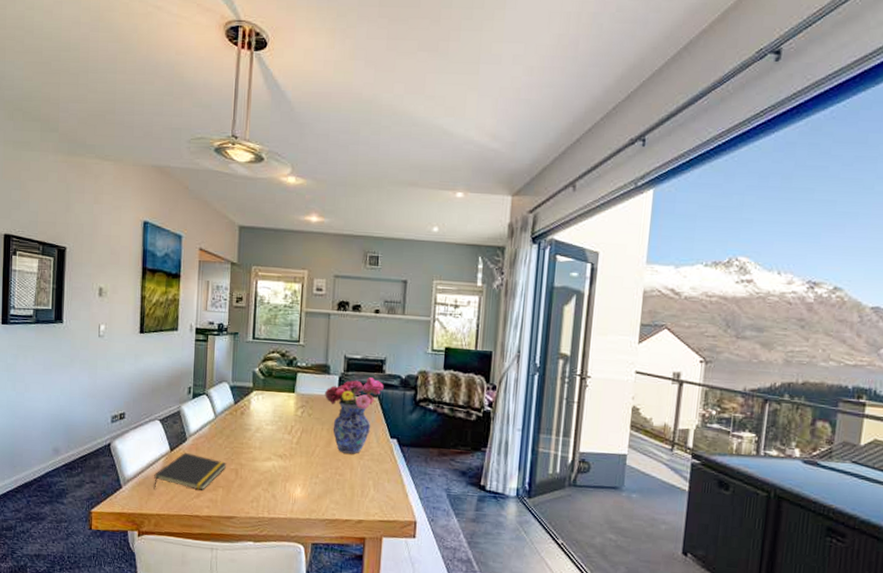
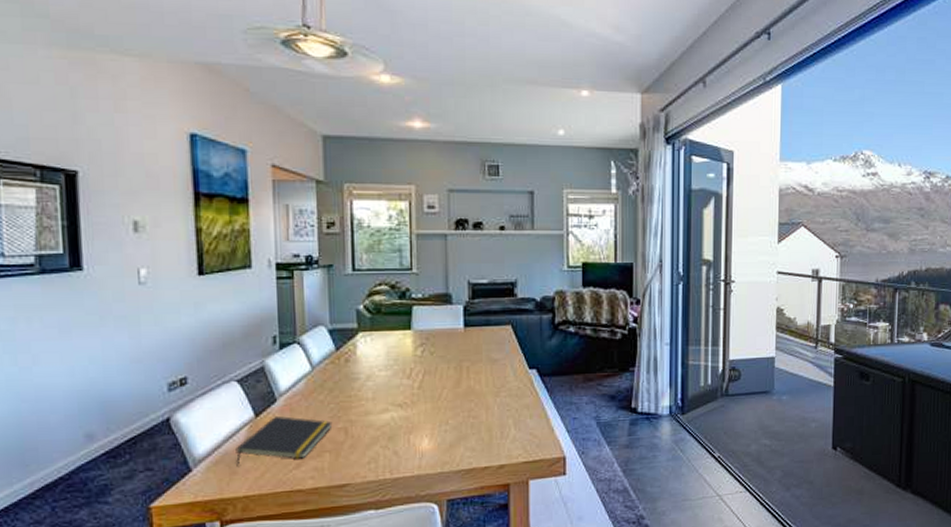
flower arrangement: present [325,377,384,454] -> none [448,303,517,393]

